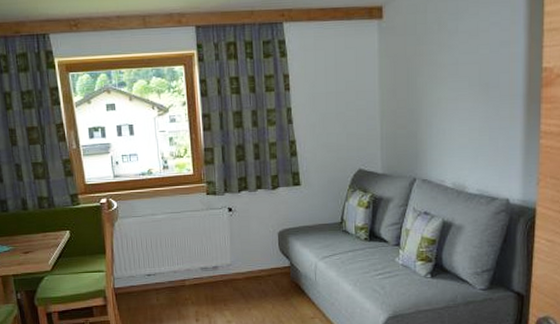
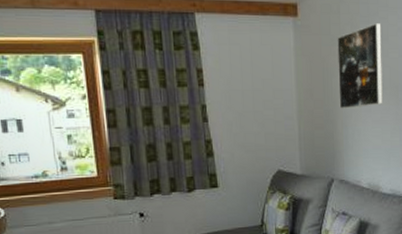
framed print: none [423,20,471,108] -> present [337,23,383,109]

